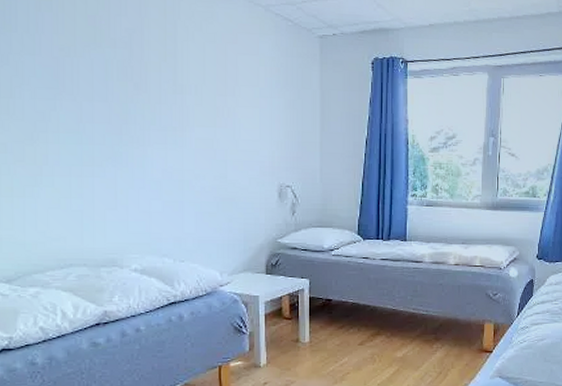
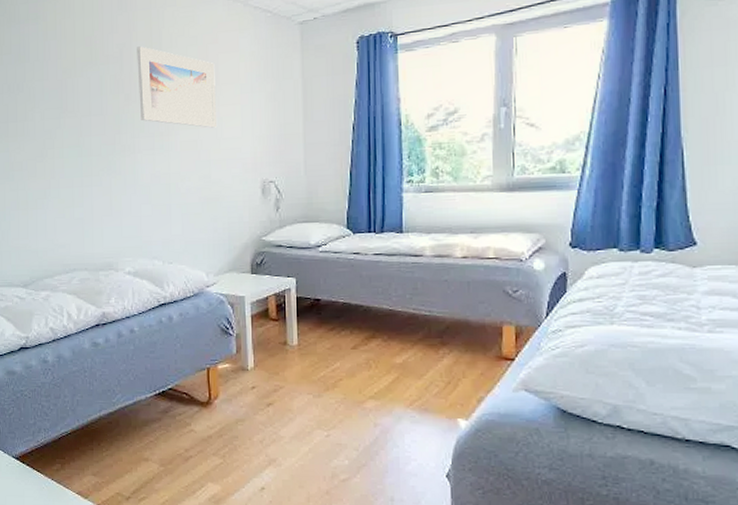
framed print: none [149,34,235,128] -> present [137,46,218,128]

